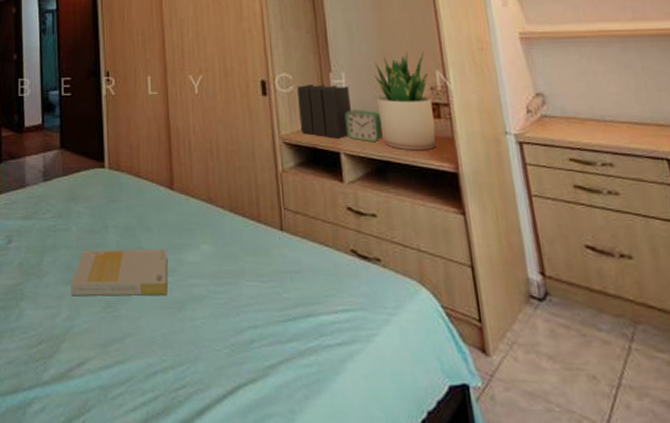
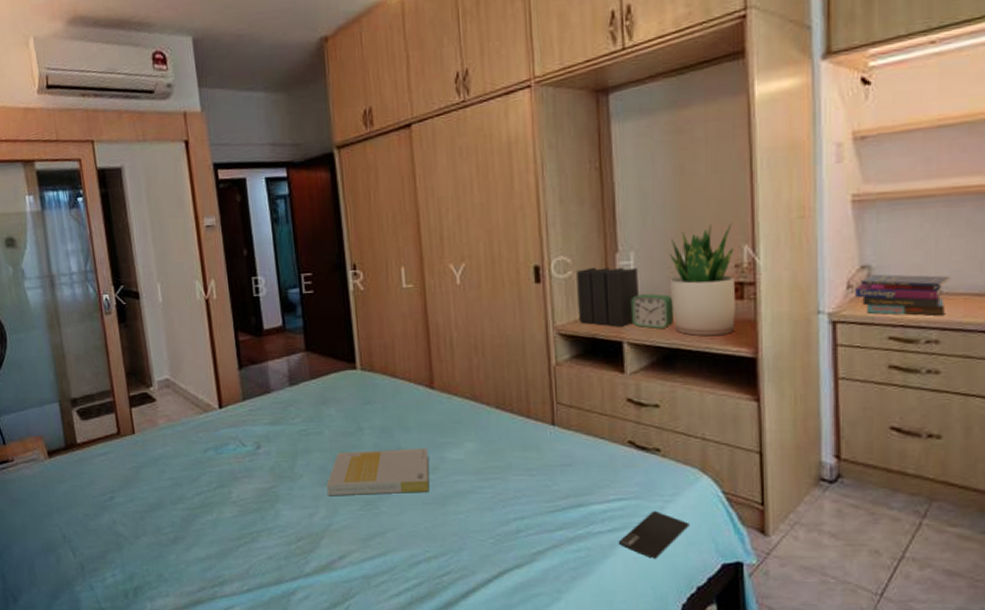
smartphone: none [349,325,415,379] -> present [619,511,691,560]
books: none [534,102,613,140] -> present [855,274,951,316]

